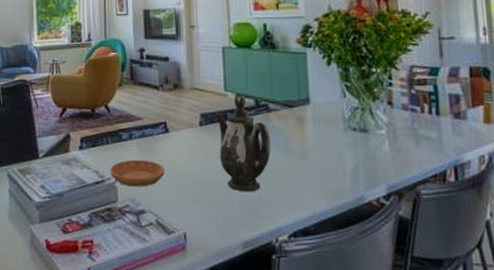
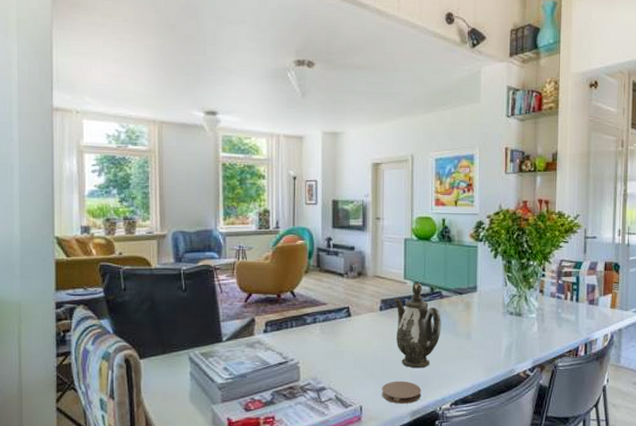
saucer: present [110,159,165,187] -> none [293,341,345,367]
coaster: none [207,205,253,233] -> present [382,381,422,404]

